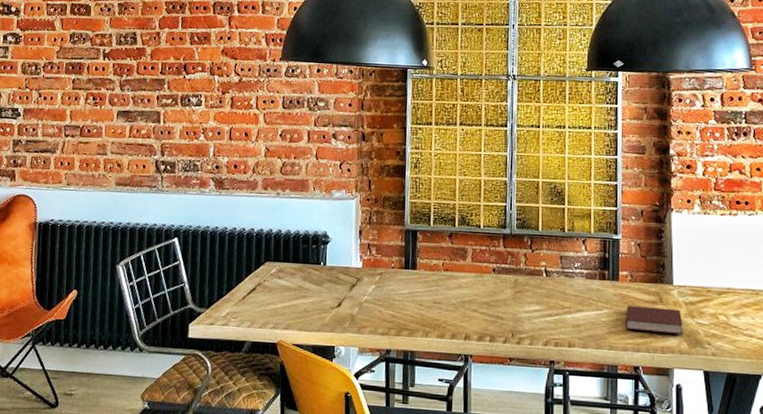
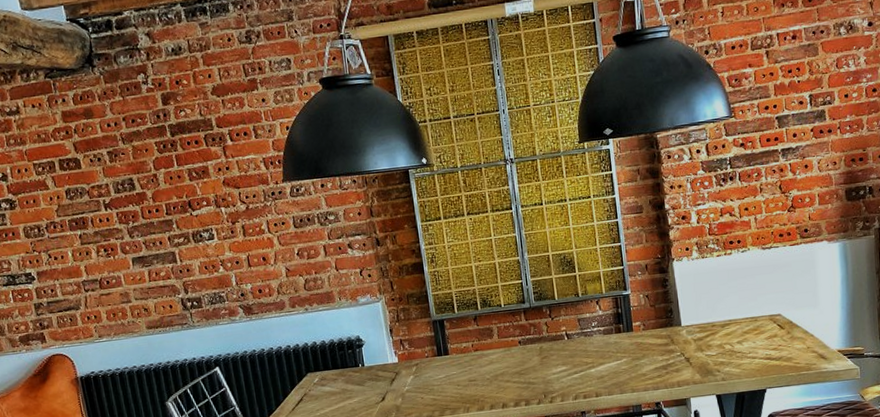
notebook: present [625,305,683,334] -> none [642,346,695,372]

